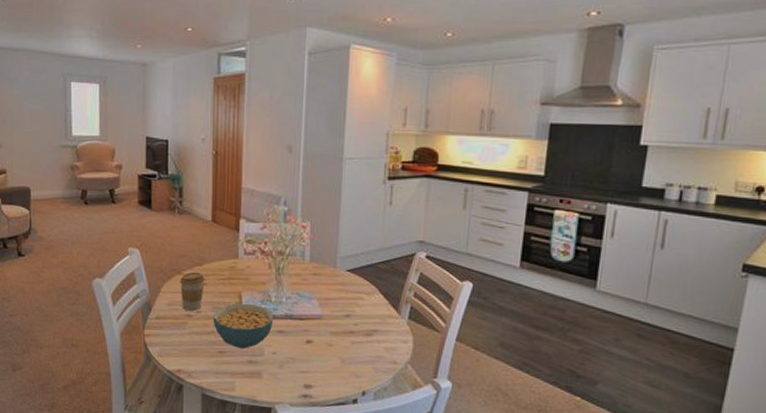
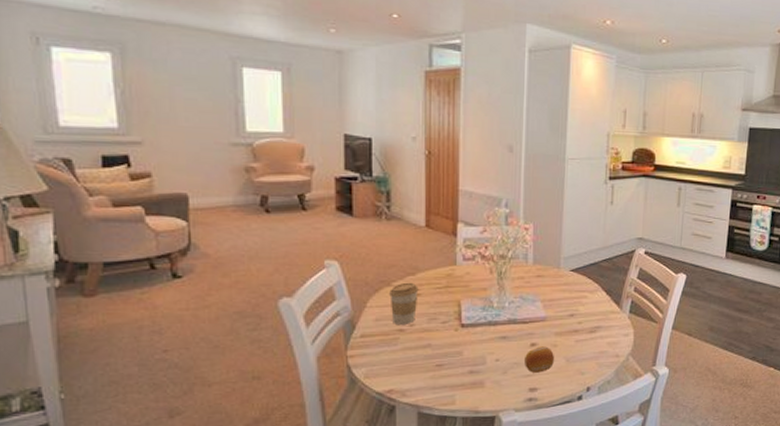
cereal bowl: present [213,302,274,349] -> none [429,311,496,359]
fruit: none [300,344,330,371] -> present [525,346,555,373]

